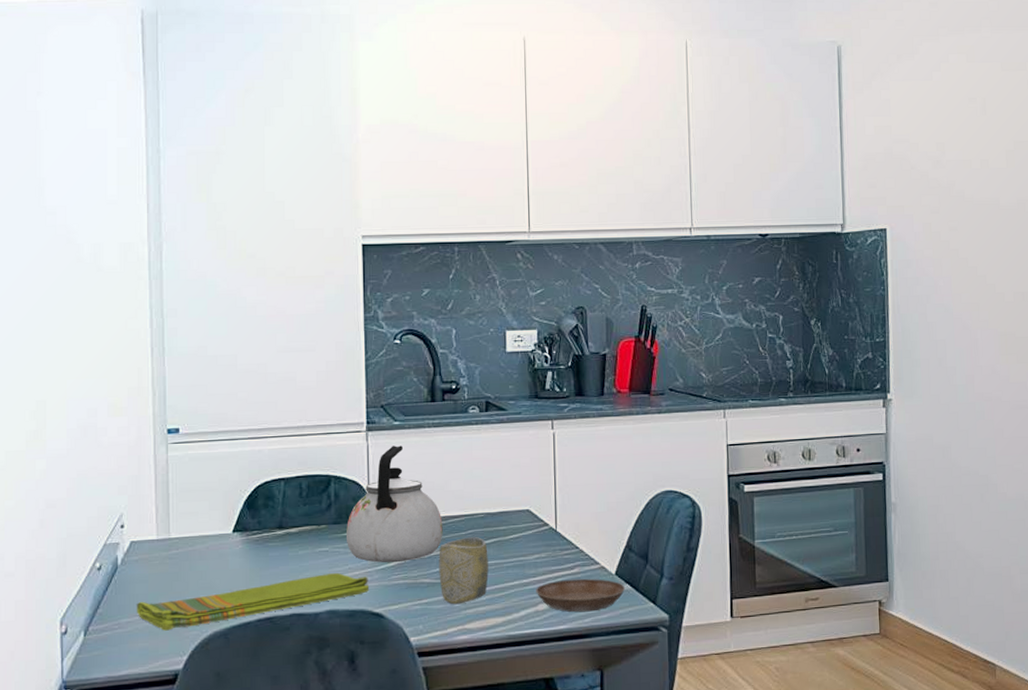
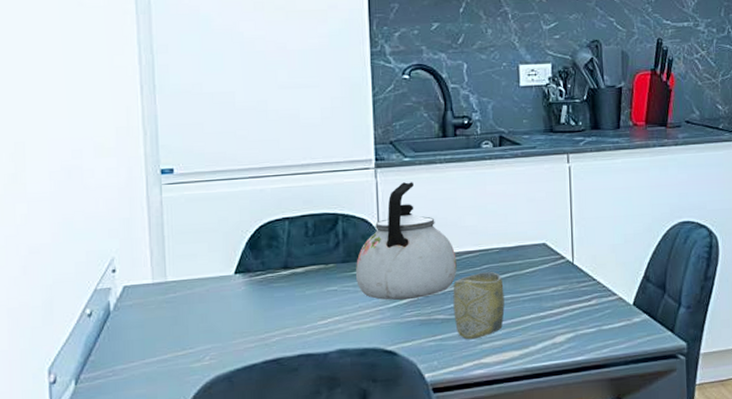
dish towel: present [136,573,370,631] -> none [131,312,381,377]
saucer: present [536,578,625,613] -> none [553,309,643,344]

